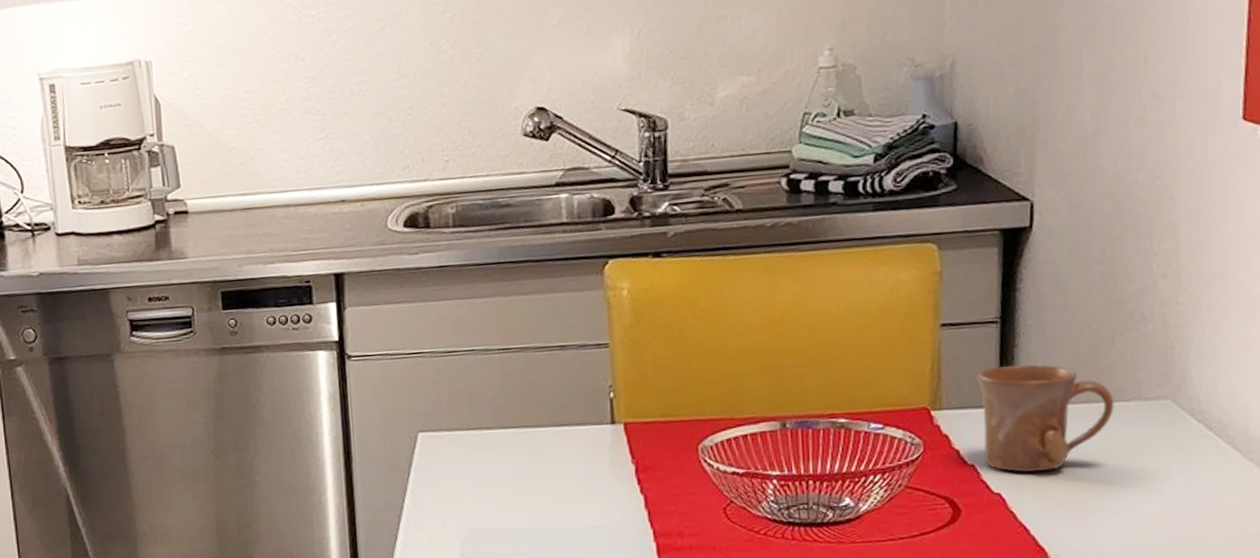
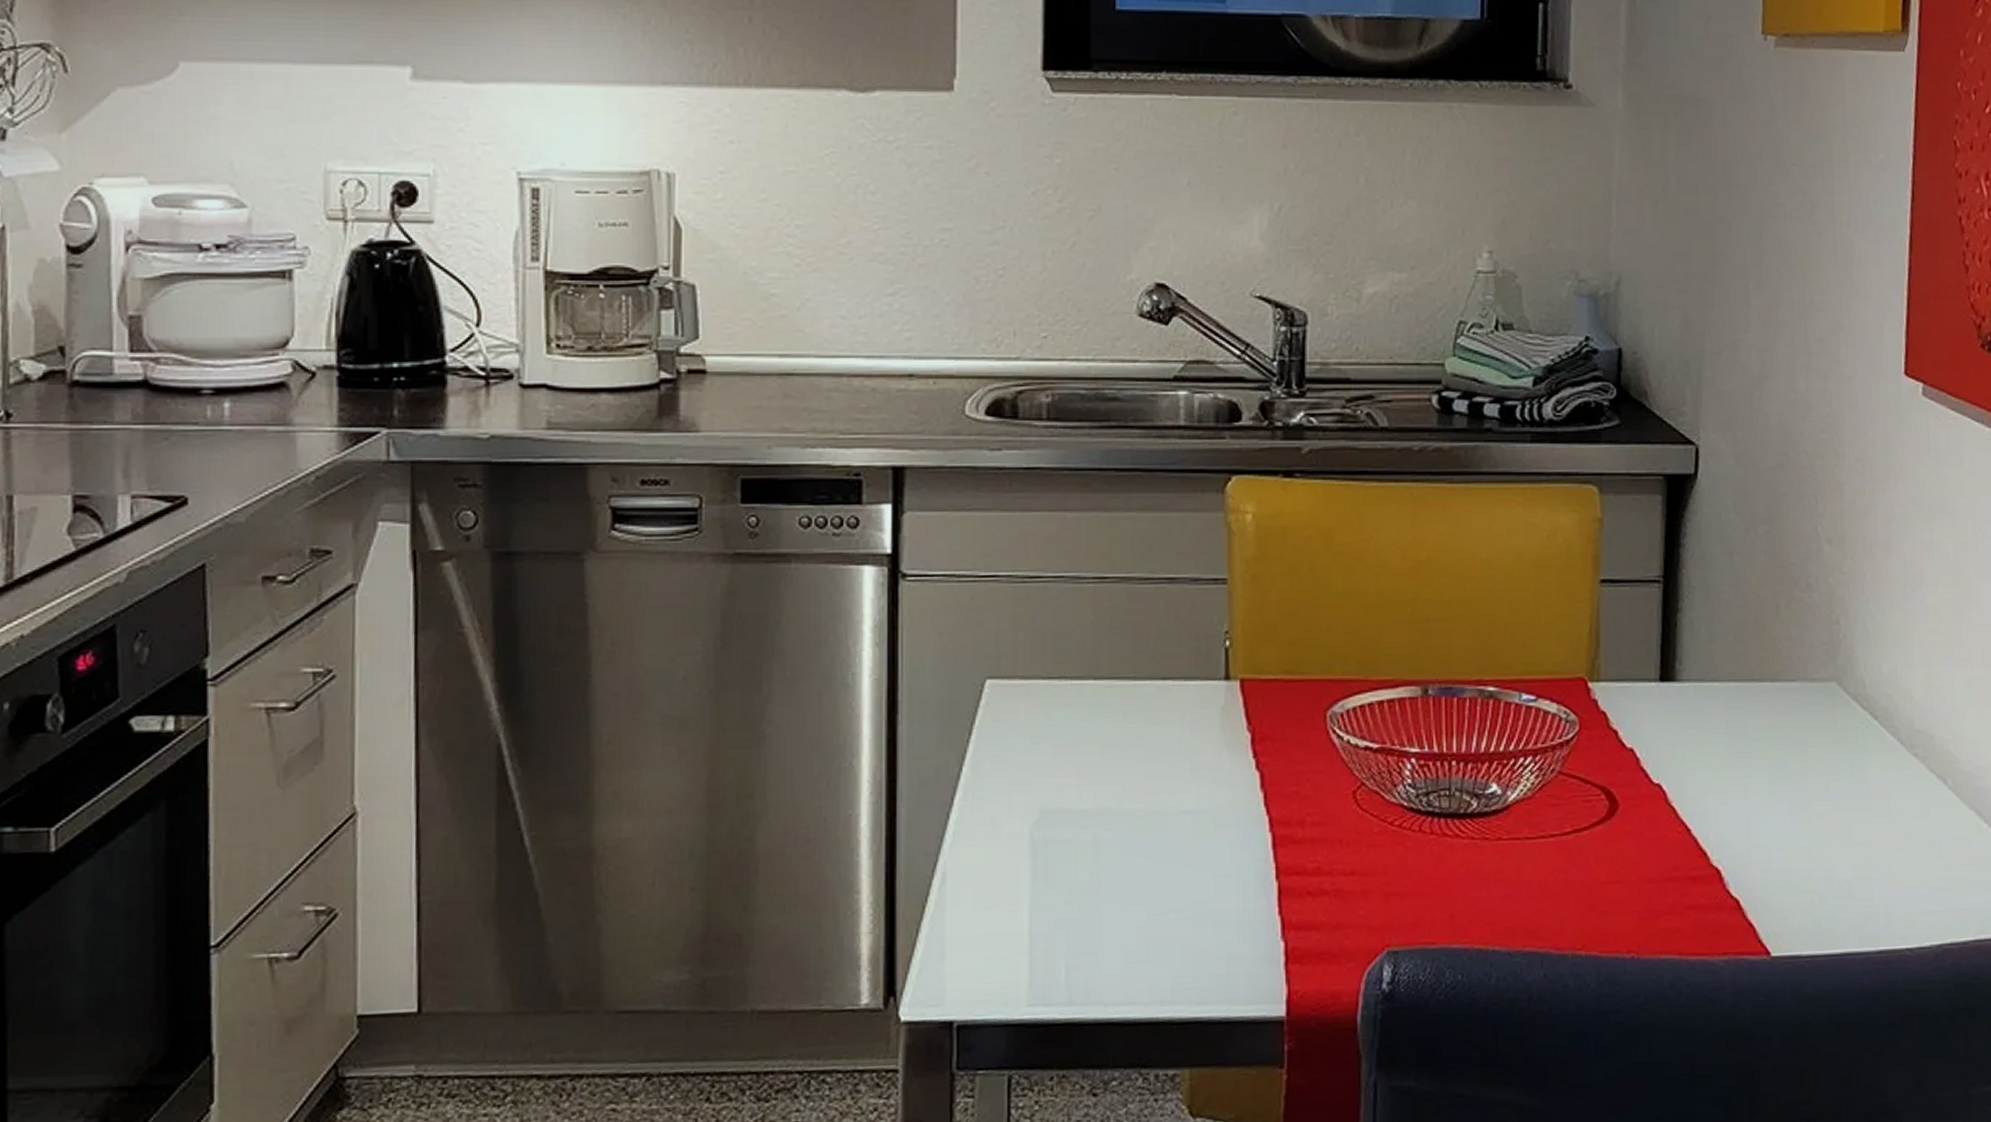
mug: present [976,364,1115,473] -> none [1637,632,1780,761]

